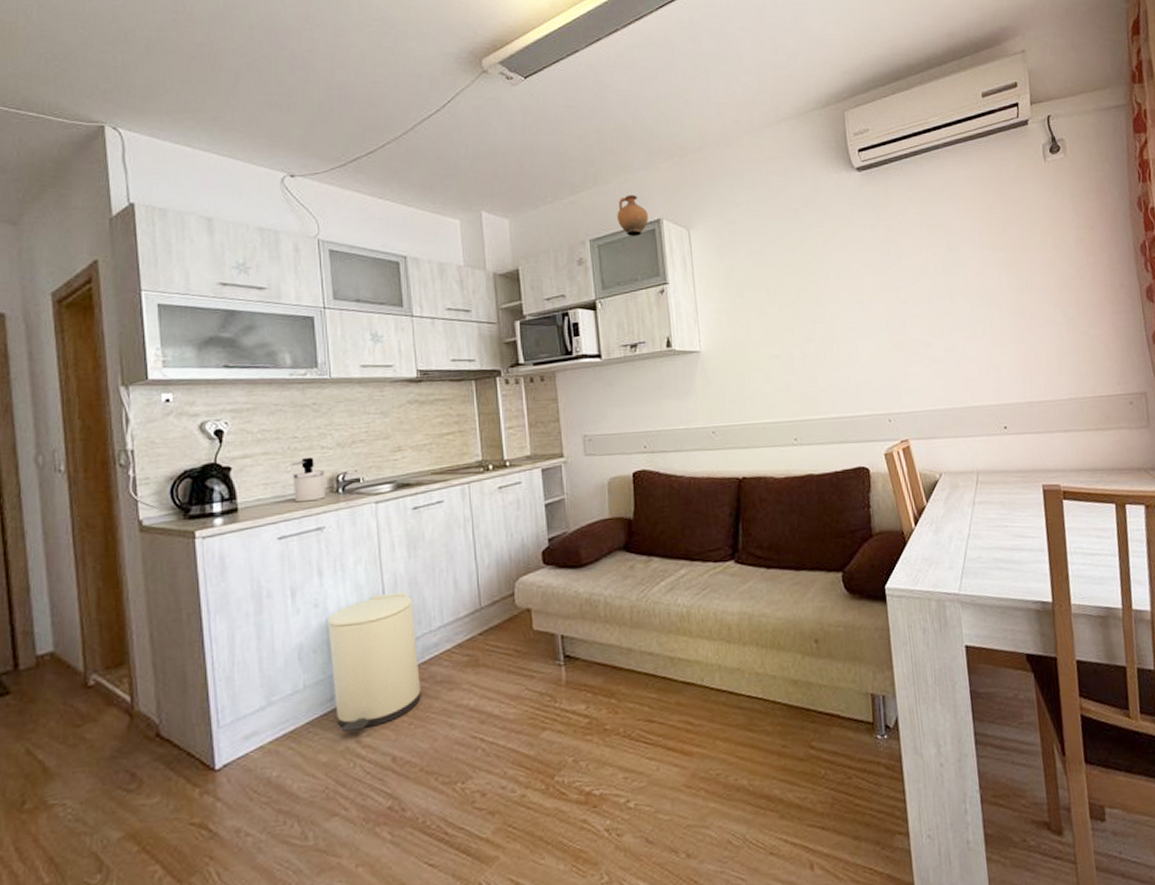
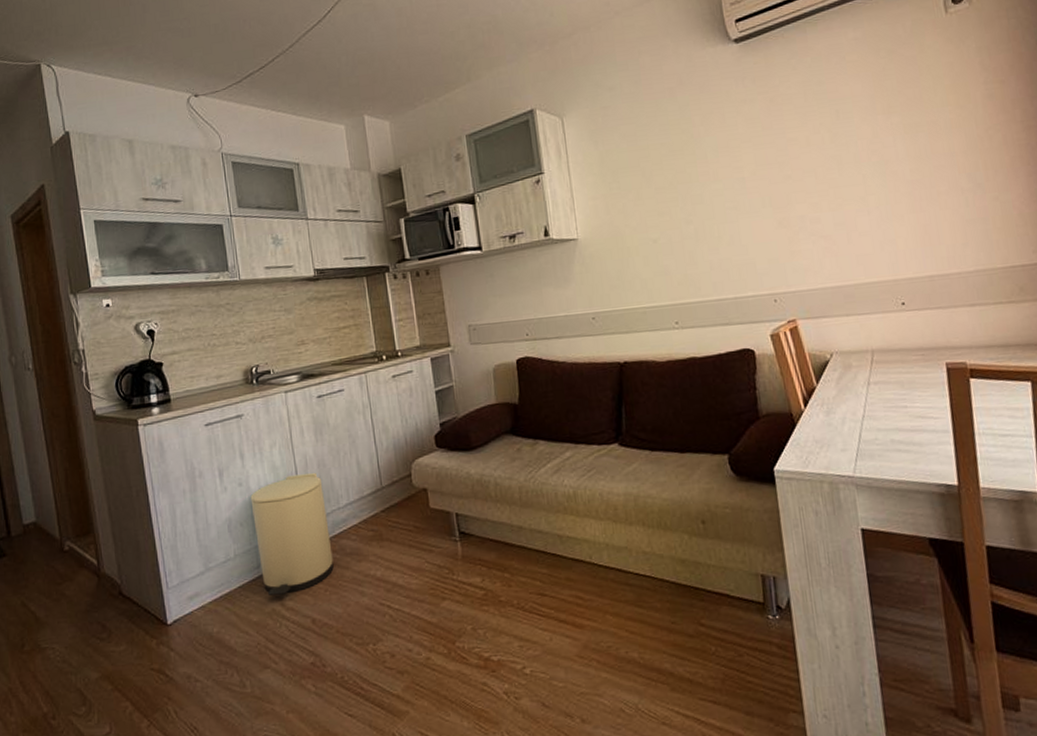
soap dispenser: present [286,456,325,503] -> none [208,352,242,393]
ceramic jug: present [617,194,648,236] -> none [491,87,522,129]

